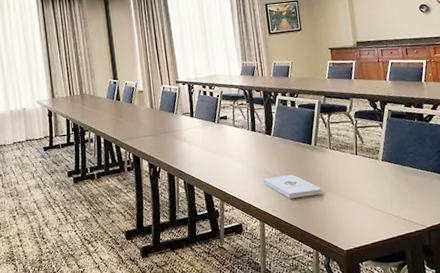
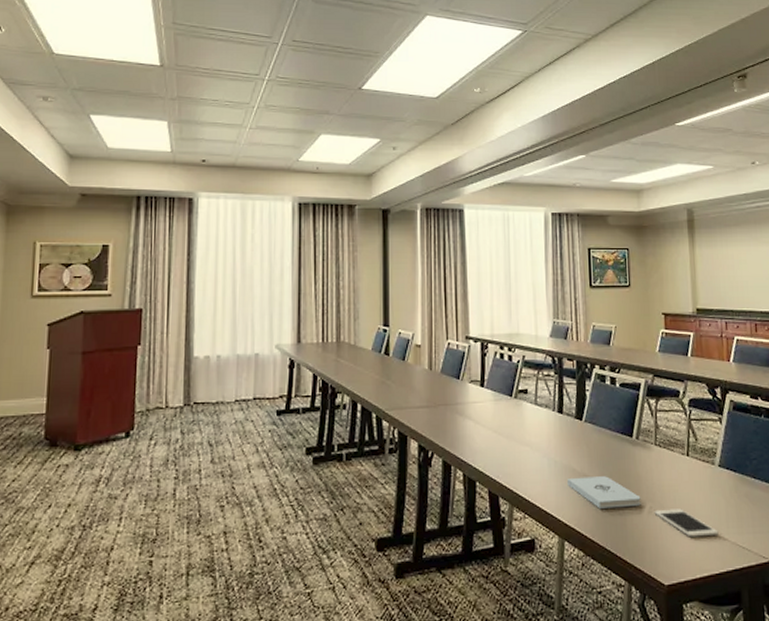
cell phone: none [332,194,385,215] -> present [654,508,719,538]

